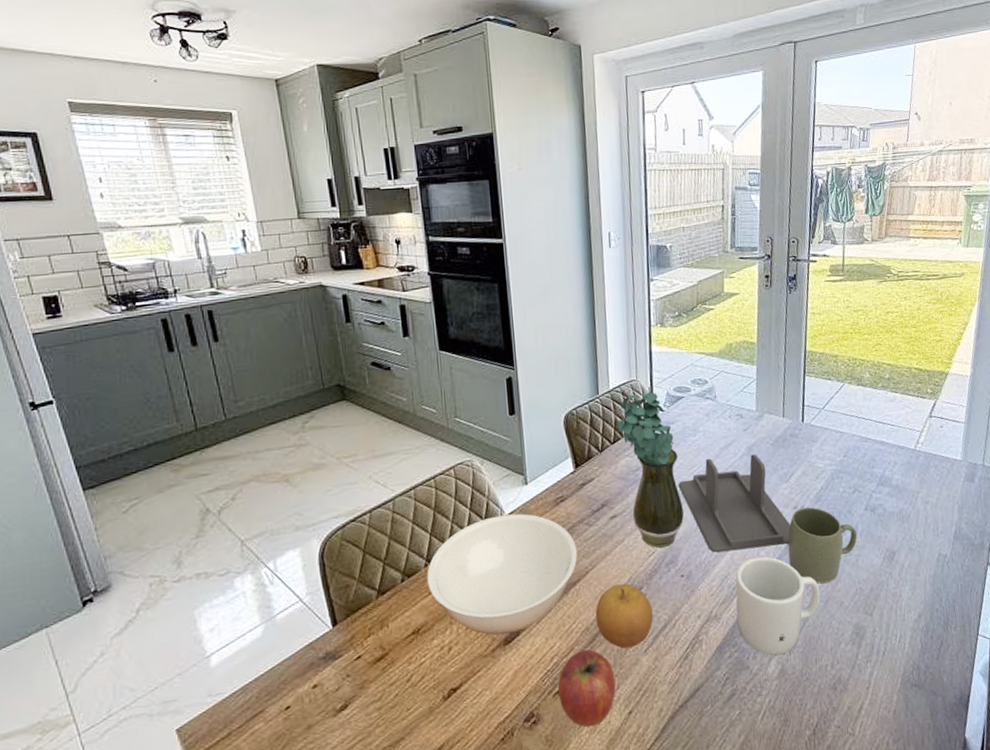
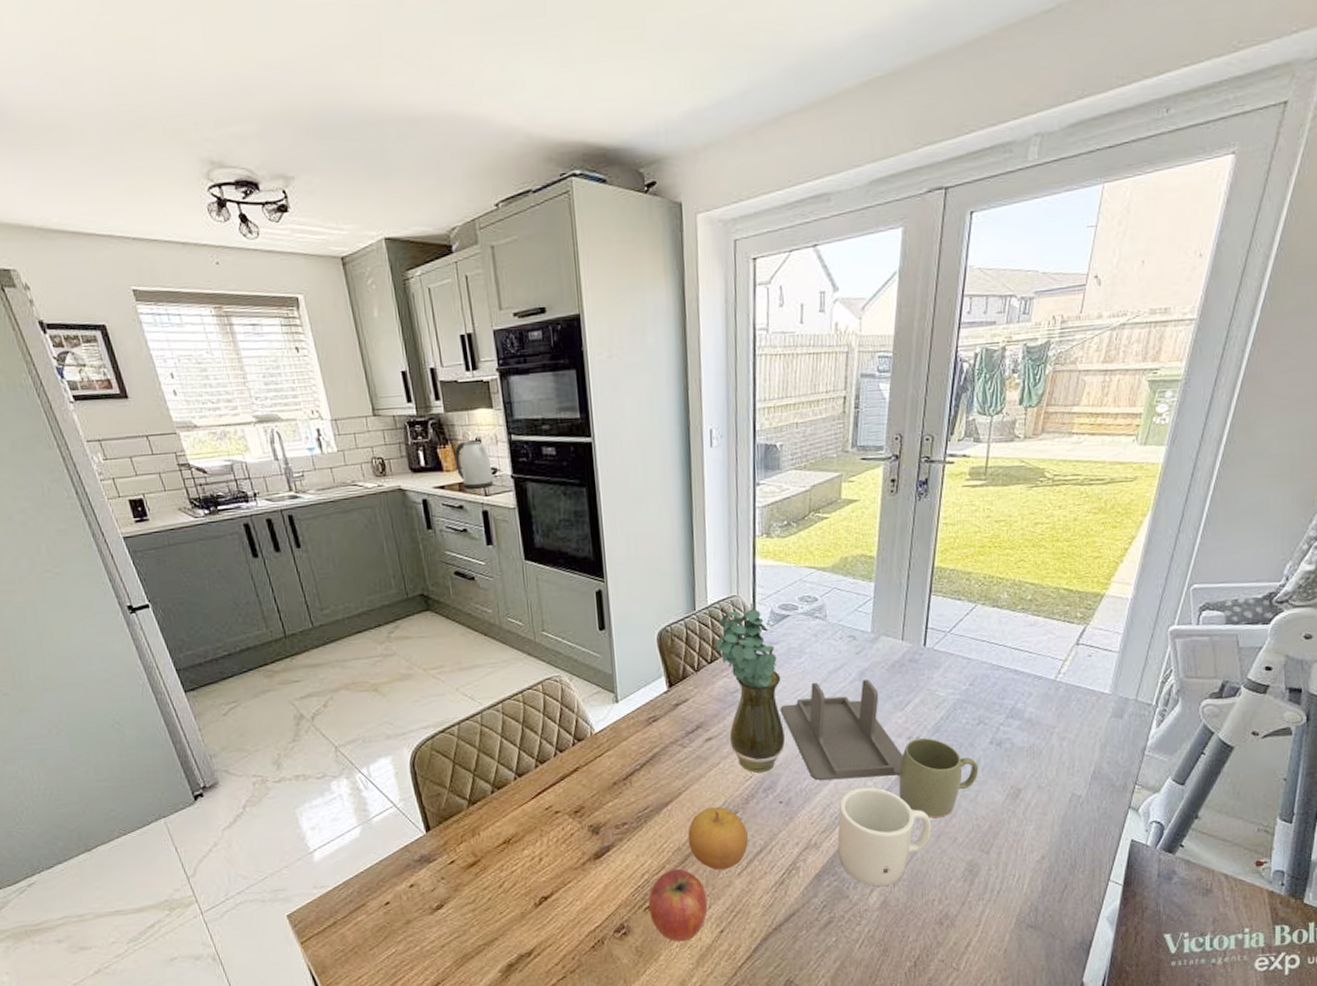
kettle: none [374,241,412,285] -> present [454,440,494,489]
bowl: present [427,513,578,635] -> none [516,731,670,850]

